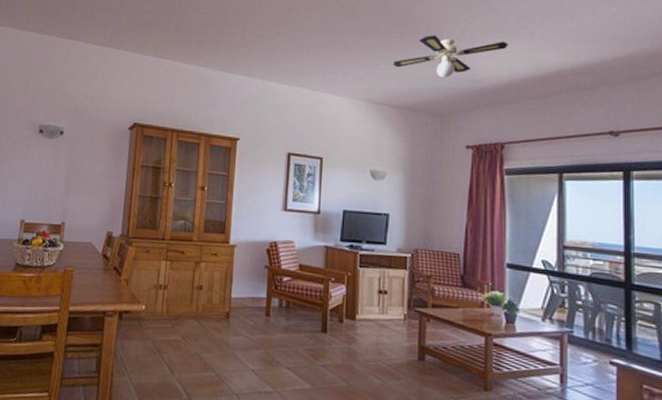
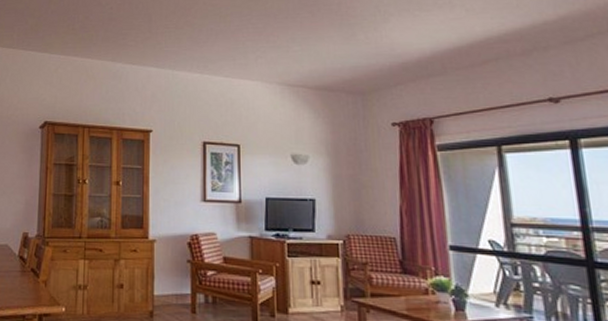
ceiling fan: present [392,35,508,77] -> none [305,12,427,55]

